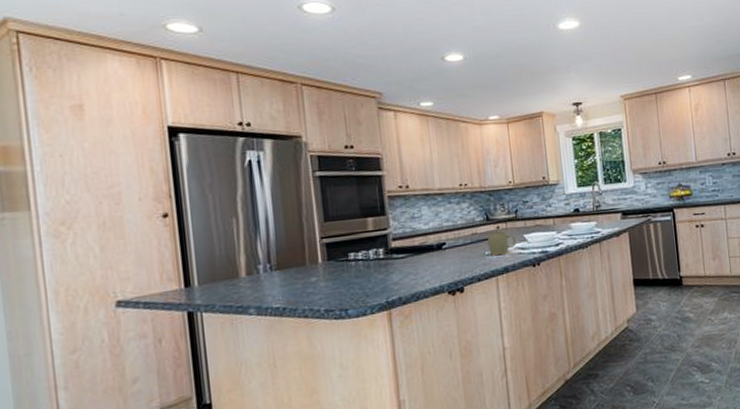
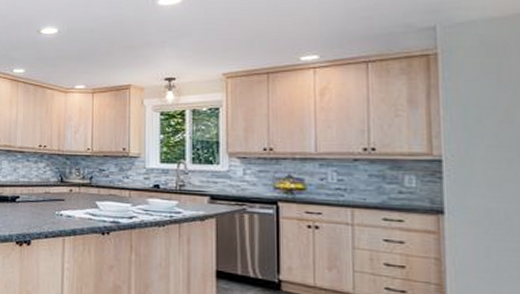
mug: present [487,231,517,256] -> none [59,194,88,218]

